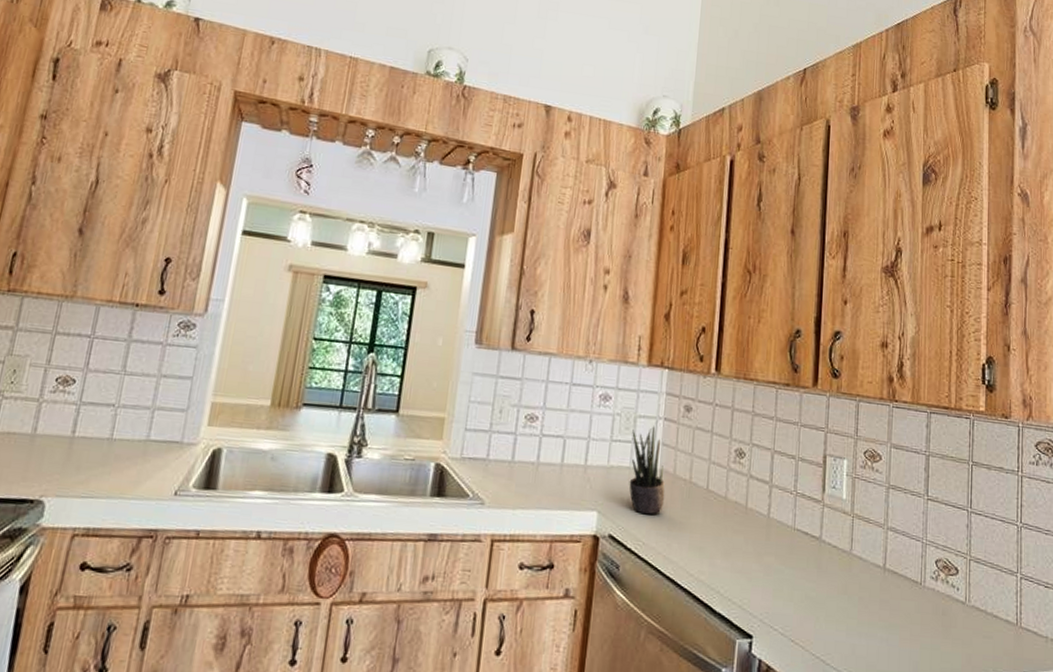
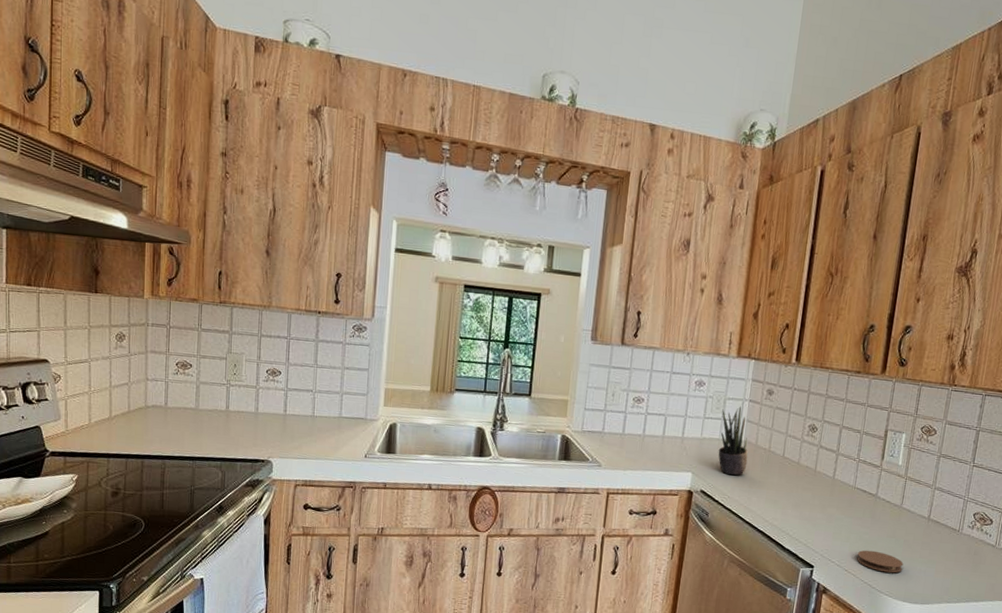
coaster: none [804,612,861,643] -> present [857,550,904,573]

